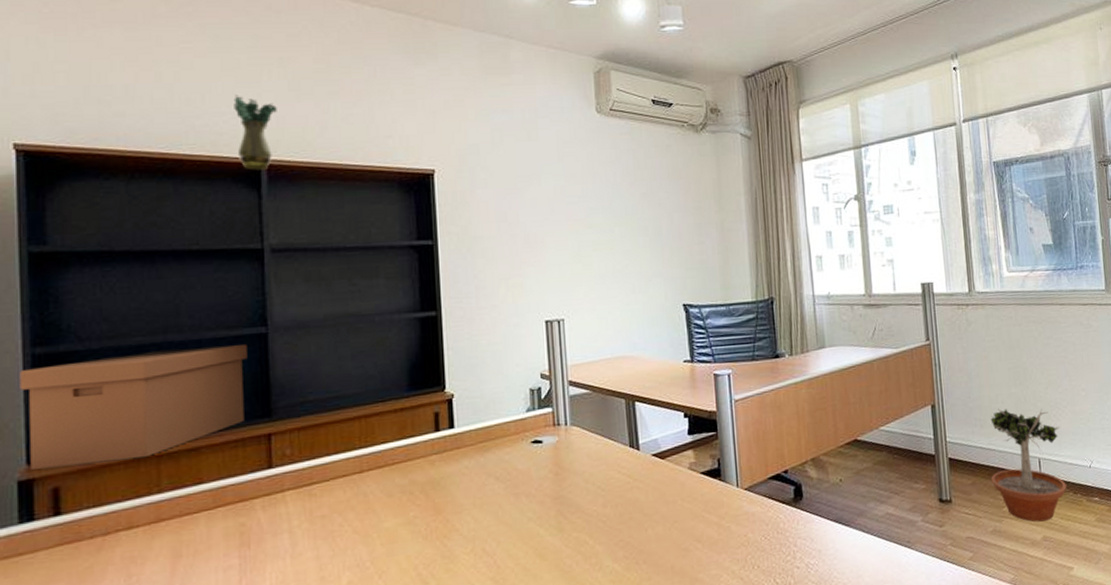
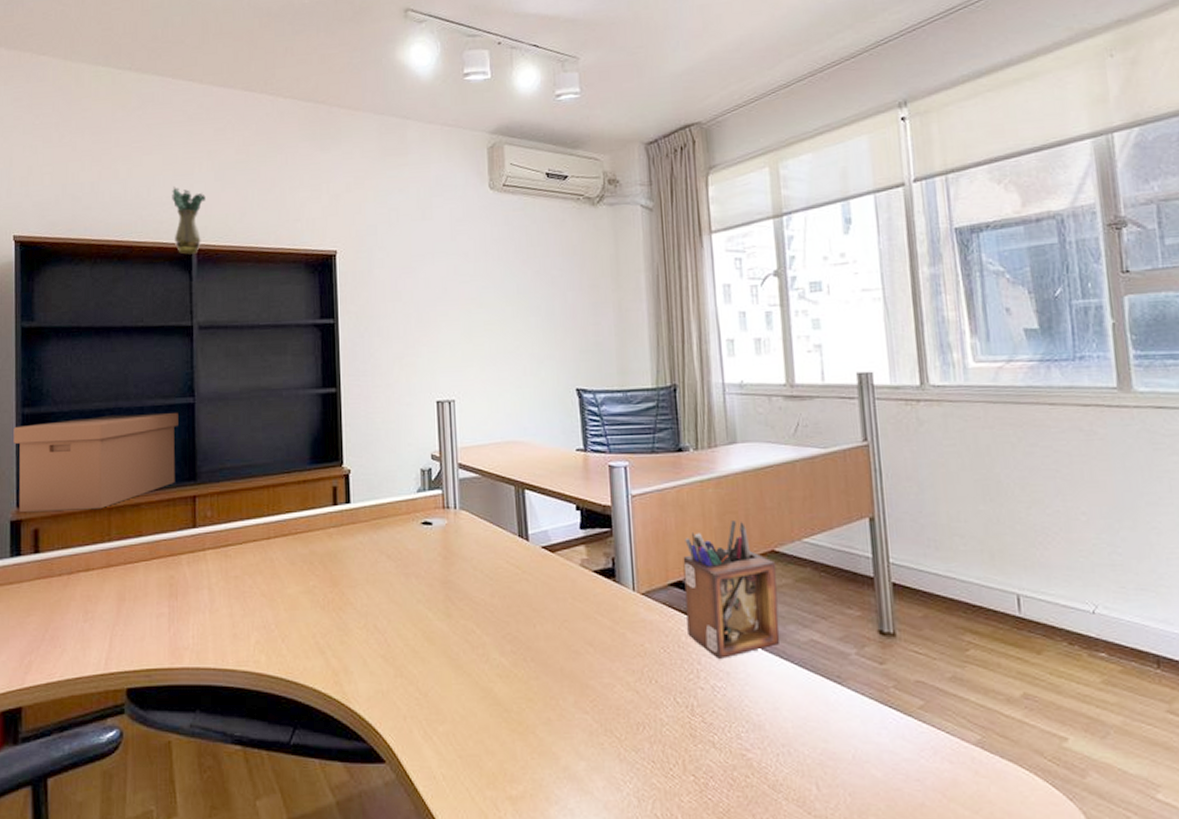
desk organizer: none [780,416,862,539] -> present [683,521,780,659]
potted tree: present [990,408,1066,522] -> none [949,528,1058,674]

